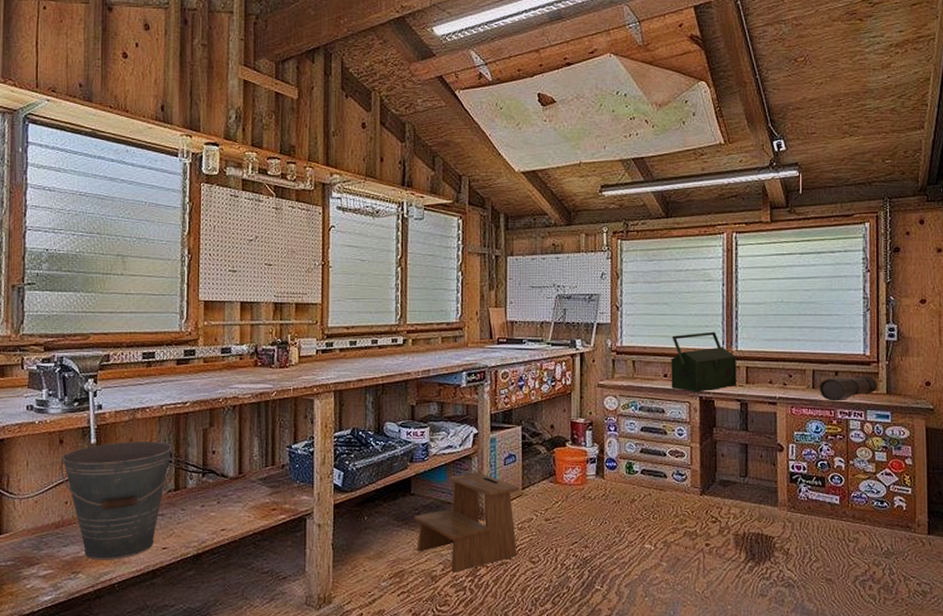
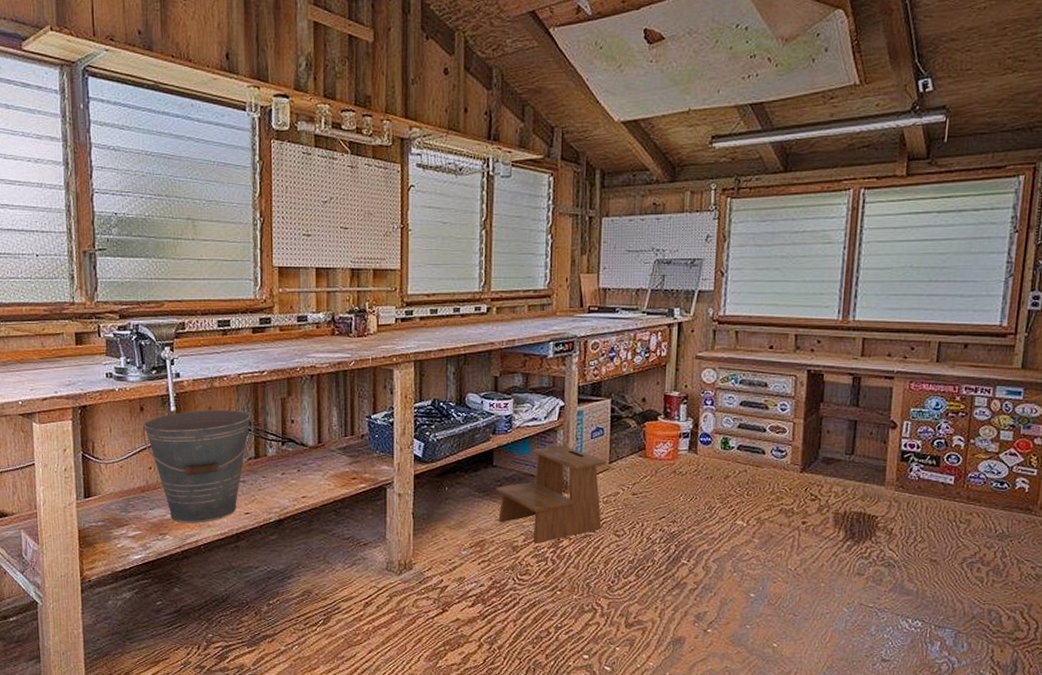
tool box: present [671,331,737,393] -> none [776,299,853,366]
flashlight: present [820,375,878,401] -> none [944,348,1013,376]

